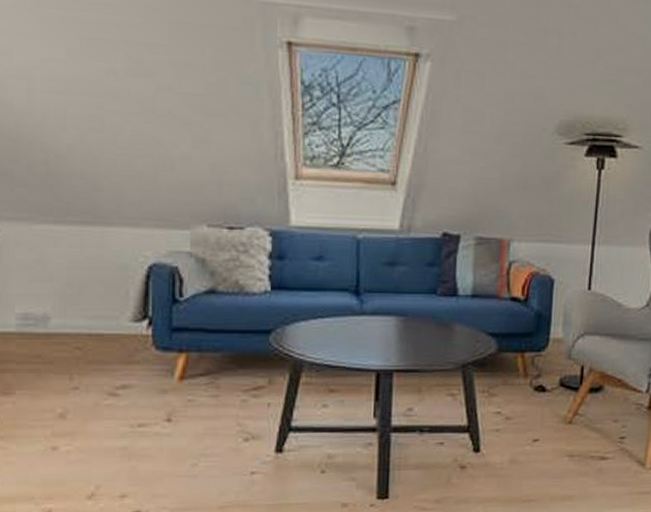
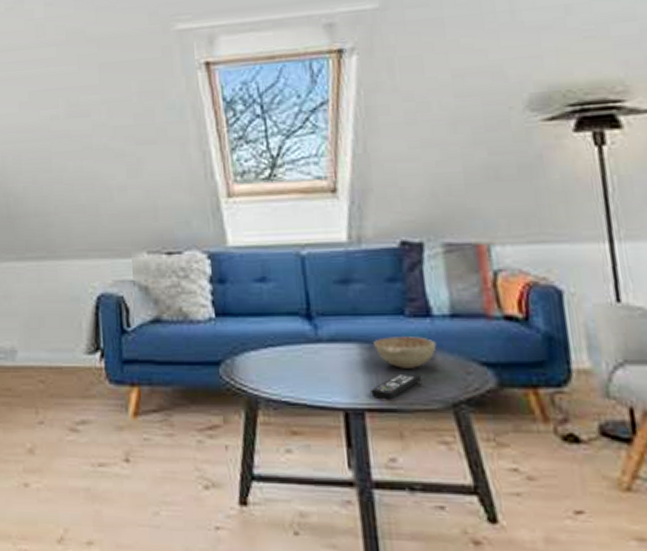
remote control: none [400,340,442,363] -> present [371,372,422,400]
decorative bowl: none [408,312,458,337] -> present [374,336,437,368]

